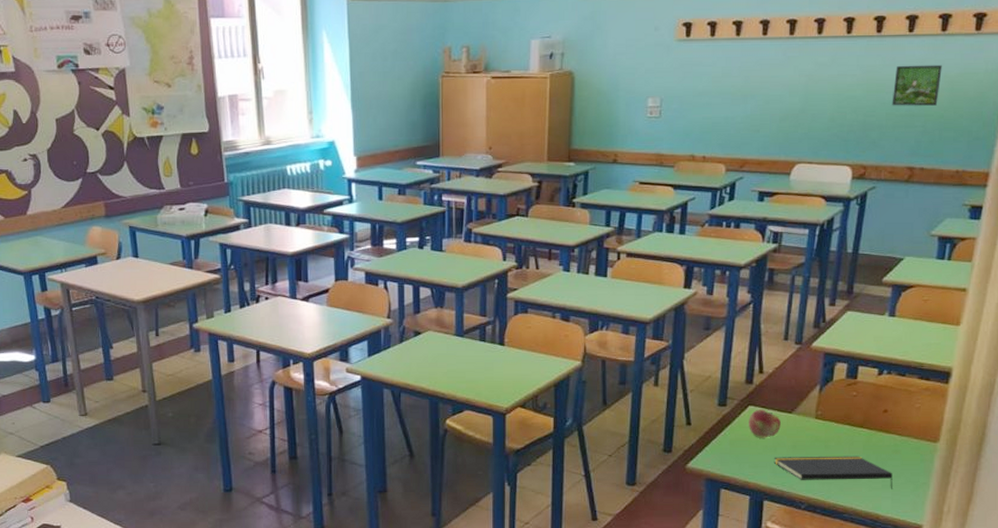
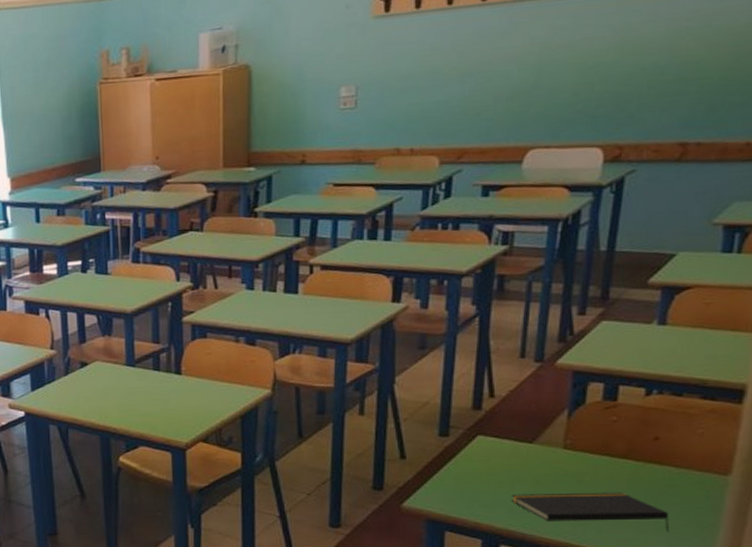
fruit: present [749,409,781,438] -> none [478,439,519,473]
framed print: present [892,64,942,106] -> none [655,14,723,71]

